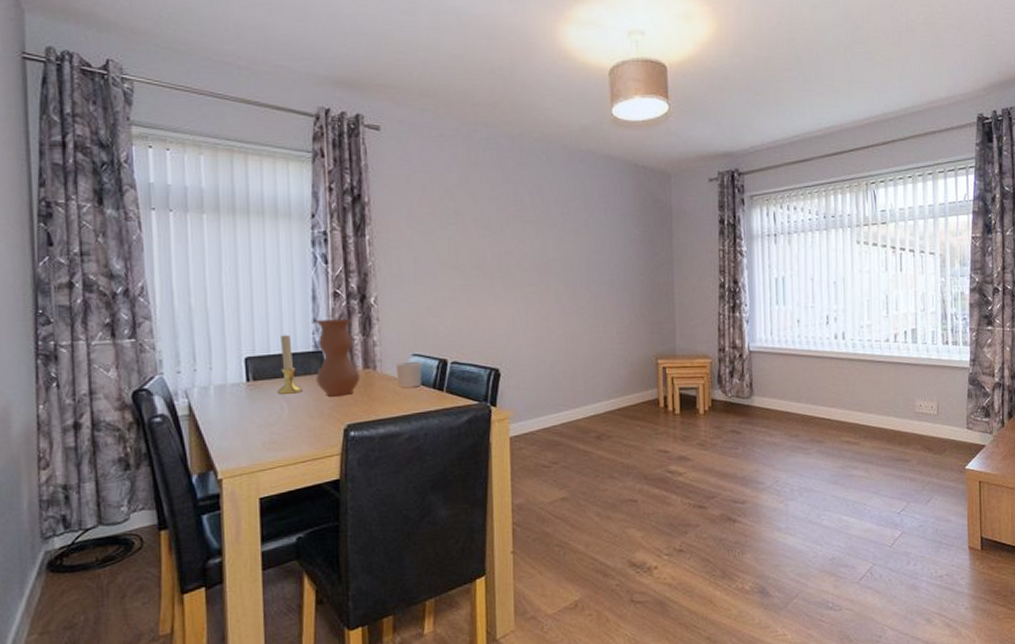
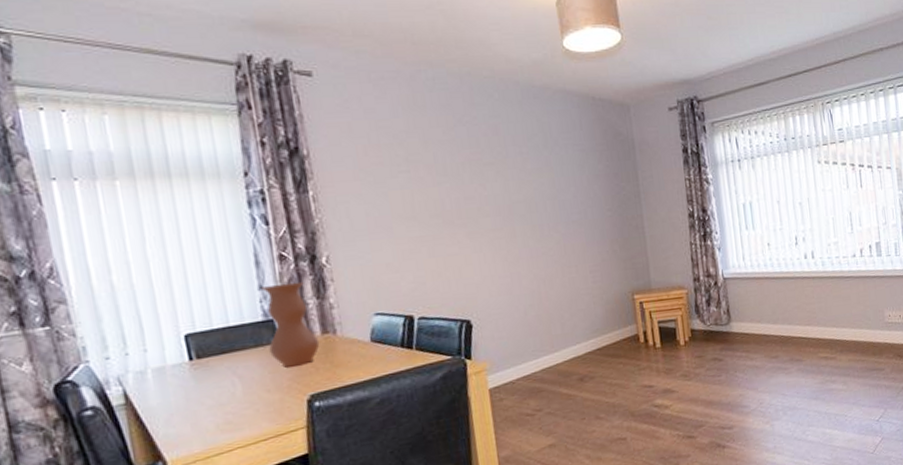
candle holder: present [277,334,303,394] -> none [224,305,256,371]
mug: present [395,361,422,388] -> none [357,320,389,351]

